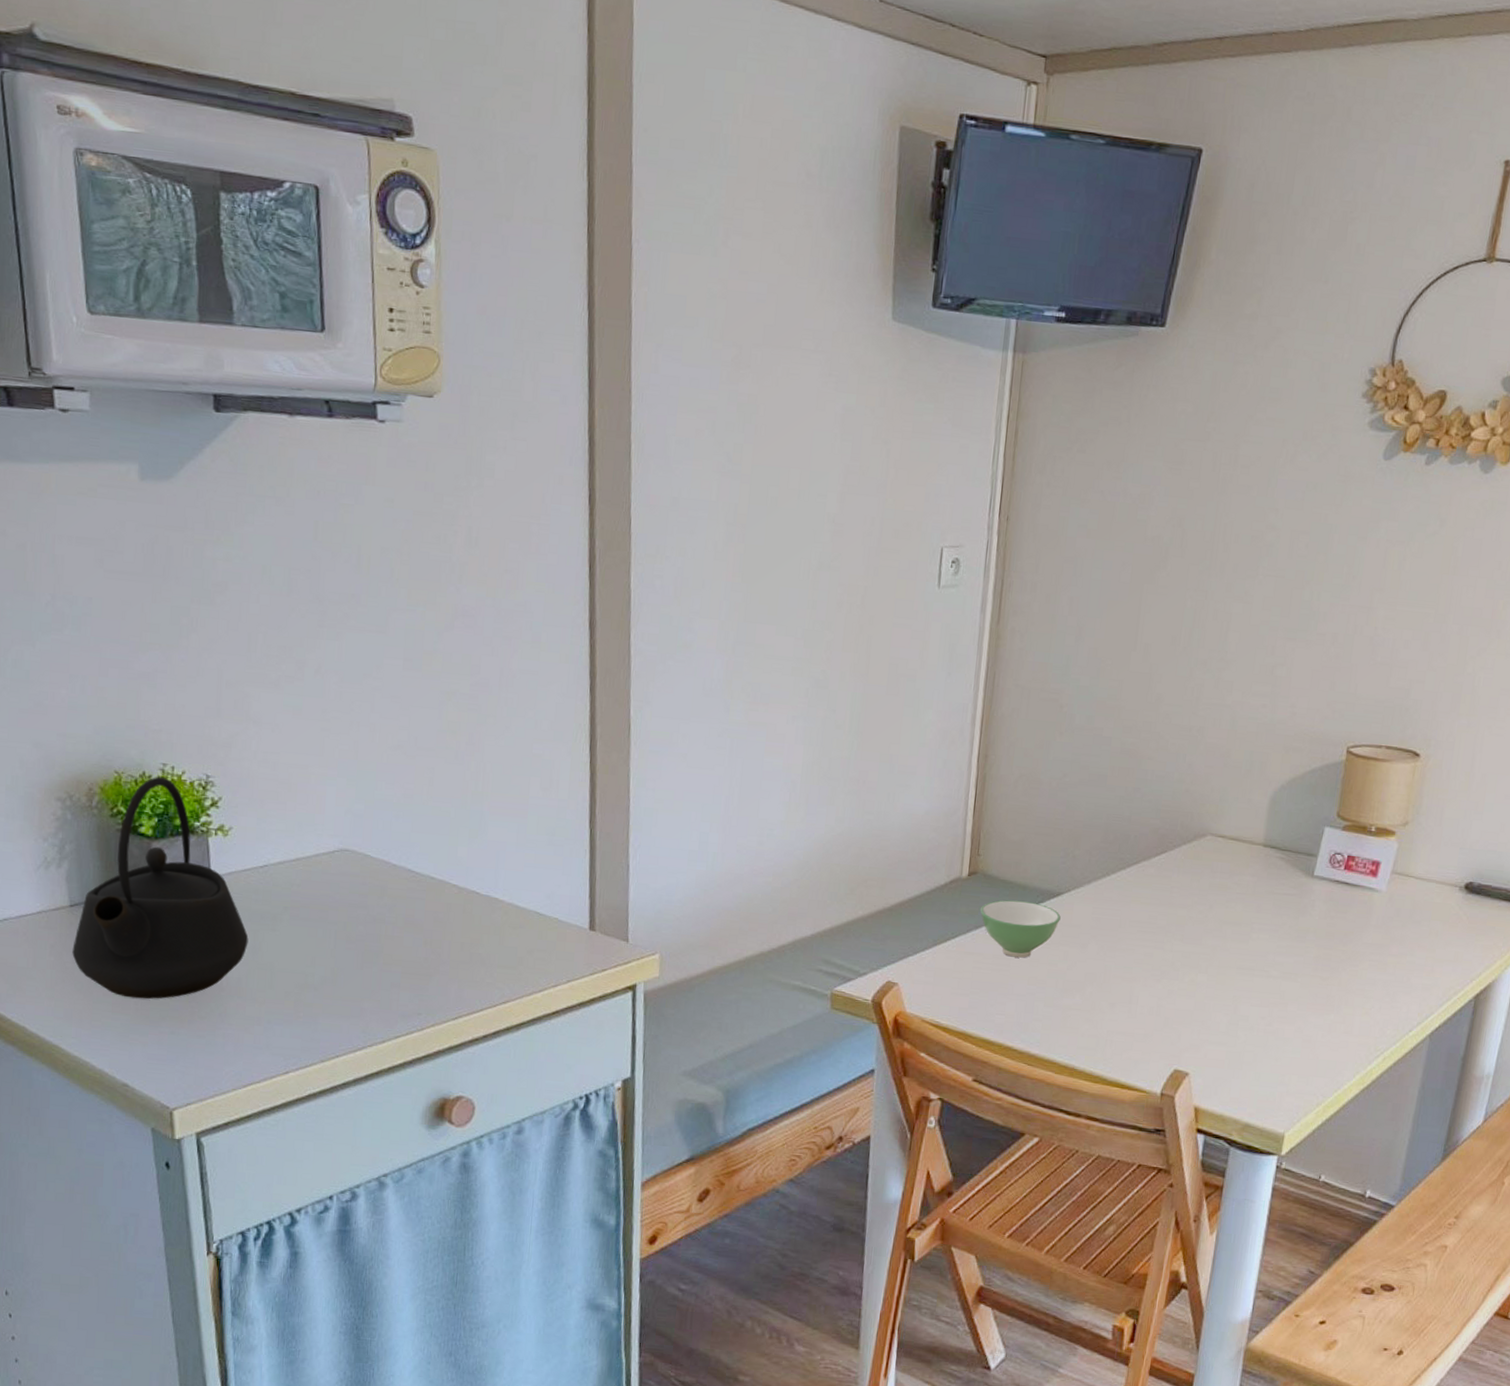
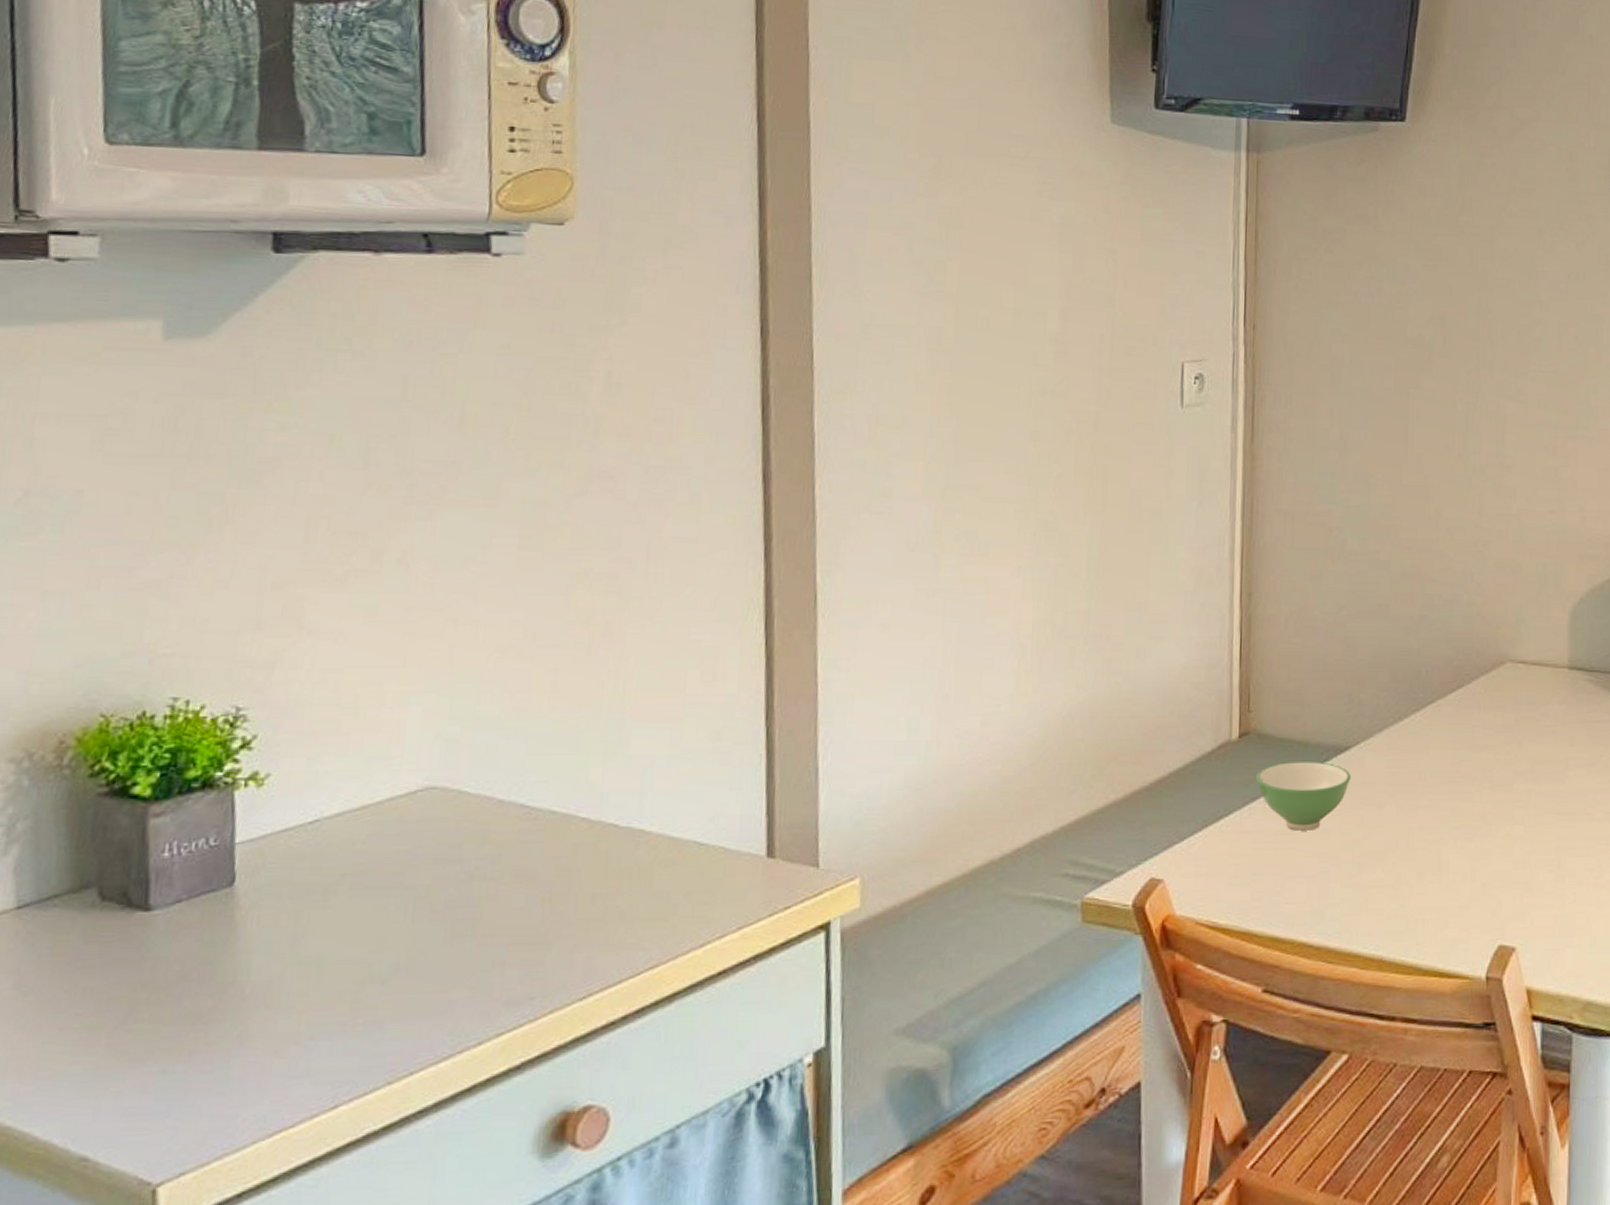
kettle: present [72,776,249,999] -> none [14,715,287,1030]

